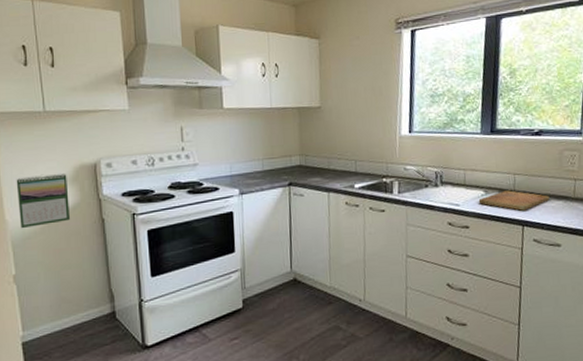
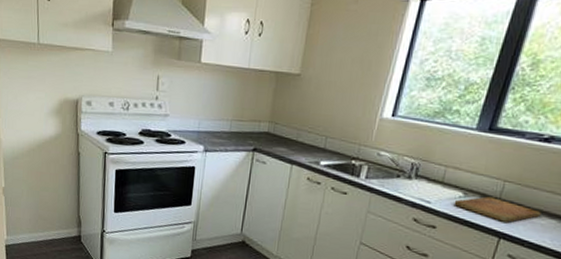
calendar: present [16,173,70,229] -> none [10,102,53,149]

